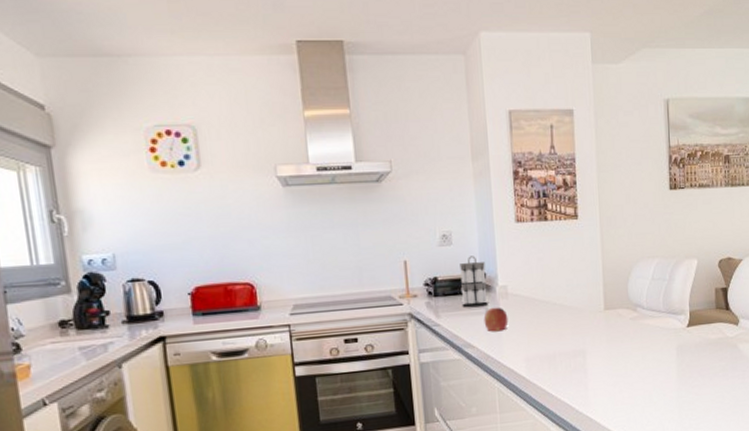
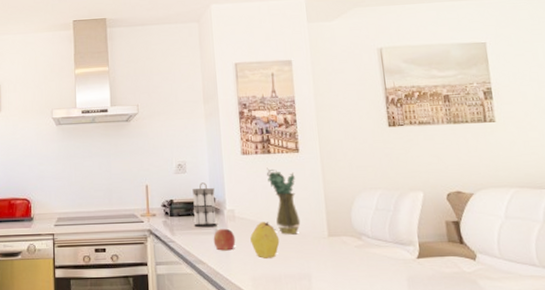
fruit: none [524,297,555,337] -> present [250,222,280,258]
vase: none [542,237,577,311] -> present [266,167,301,235]

